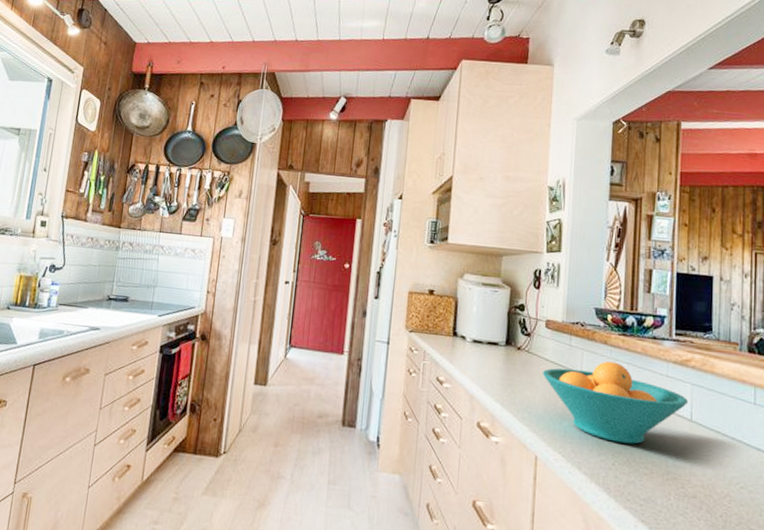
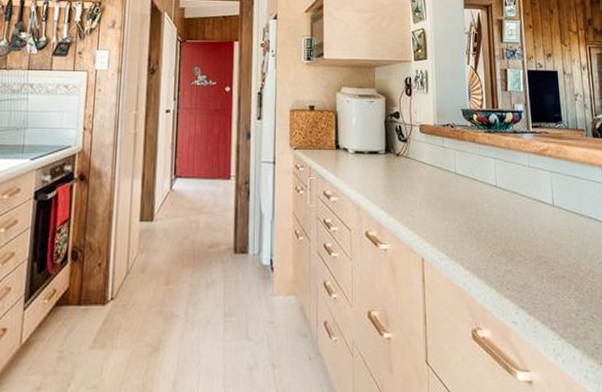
fruit bowl: present [542,361,689,445] -> none [421,158,550,235]

